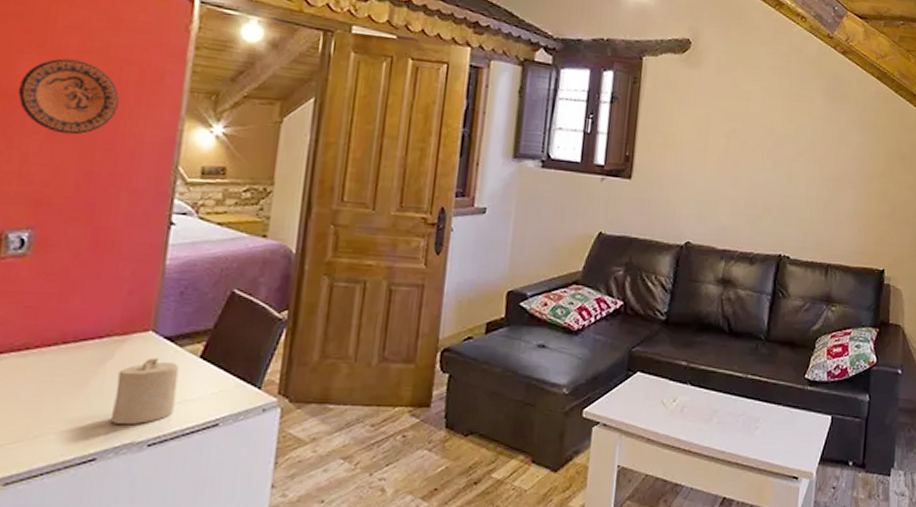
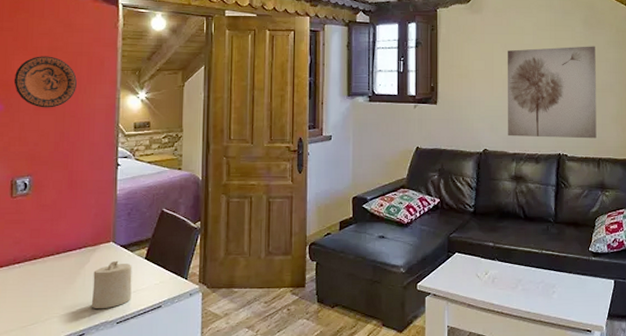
wall art: none [718,119,837,240] -> present [508,46,597,139]

